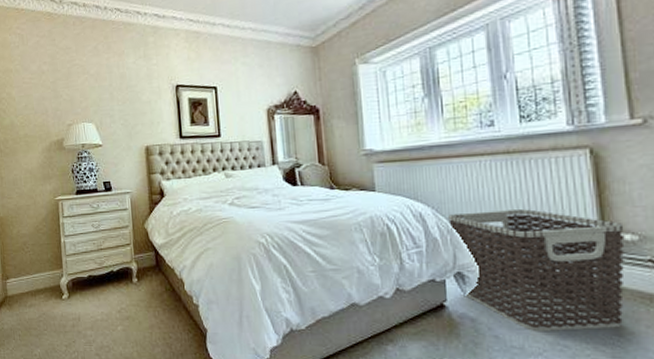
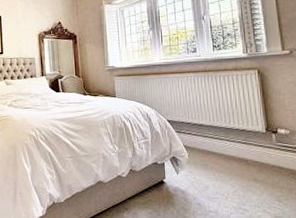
clothes hamper: present [448,208,625,331] -> none [166,111,281,199]

